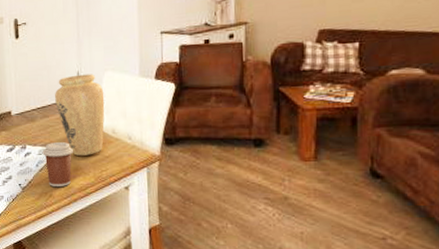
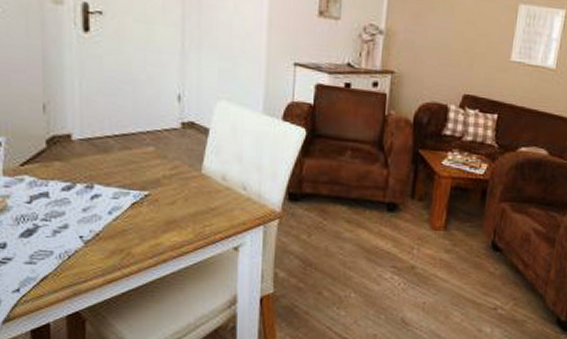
coffee cup: present [43,142,74,188] -> none [120,184,167,244]
vase: present [55,74,105,156] -> none [143,98,215,205]

